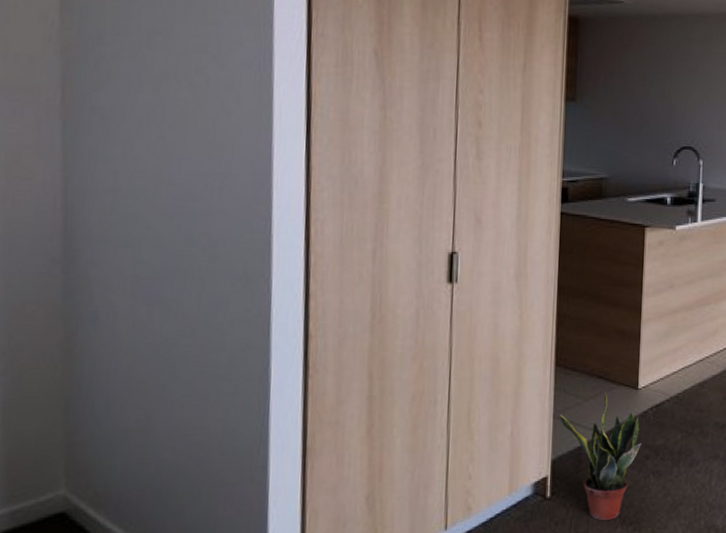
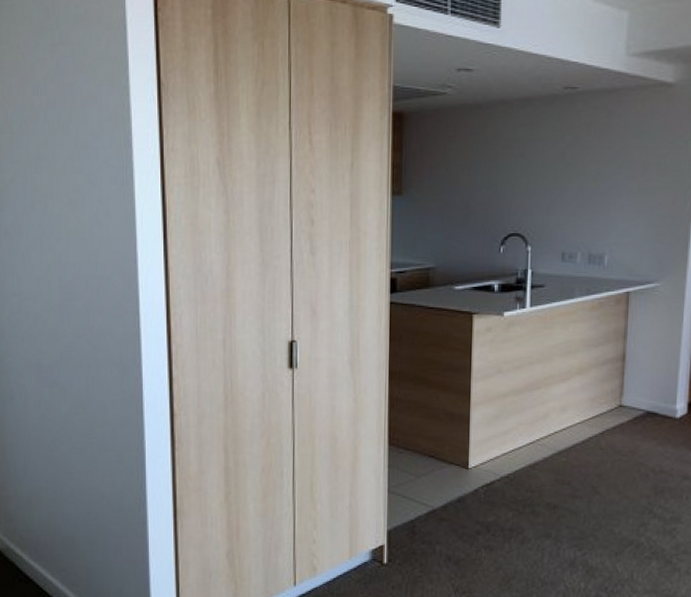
potted plant: present [560,392,641,520] -> none [394,471,473,588]

